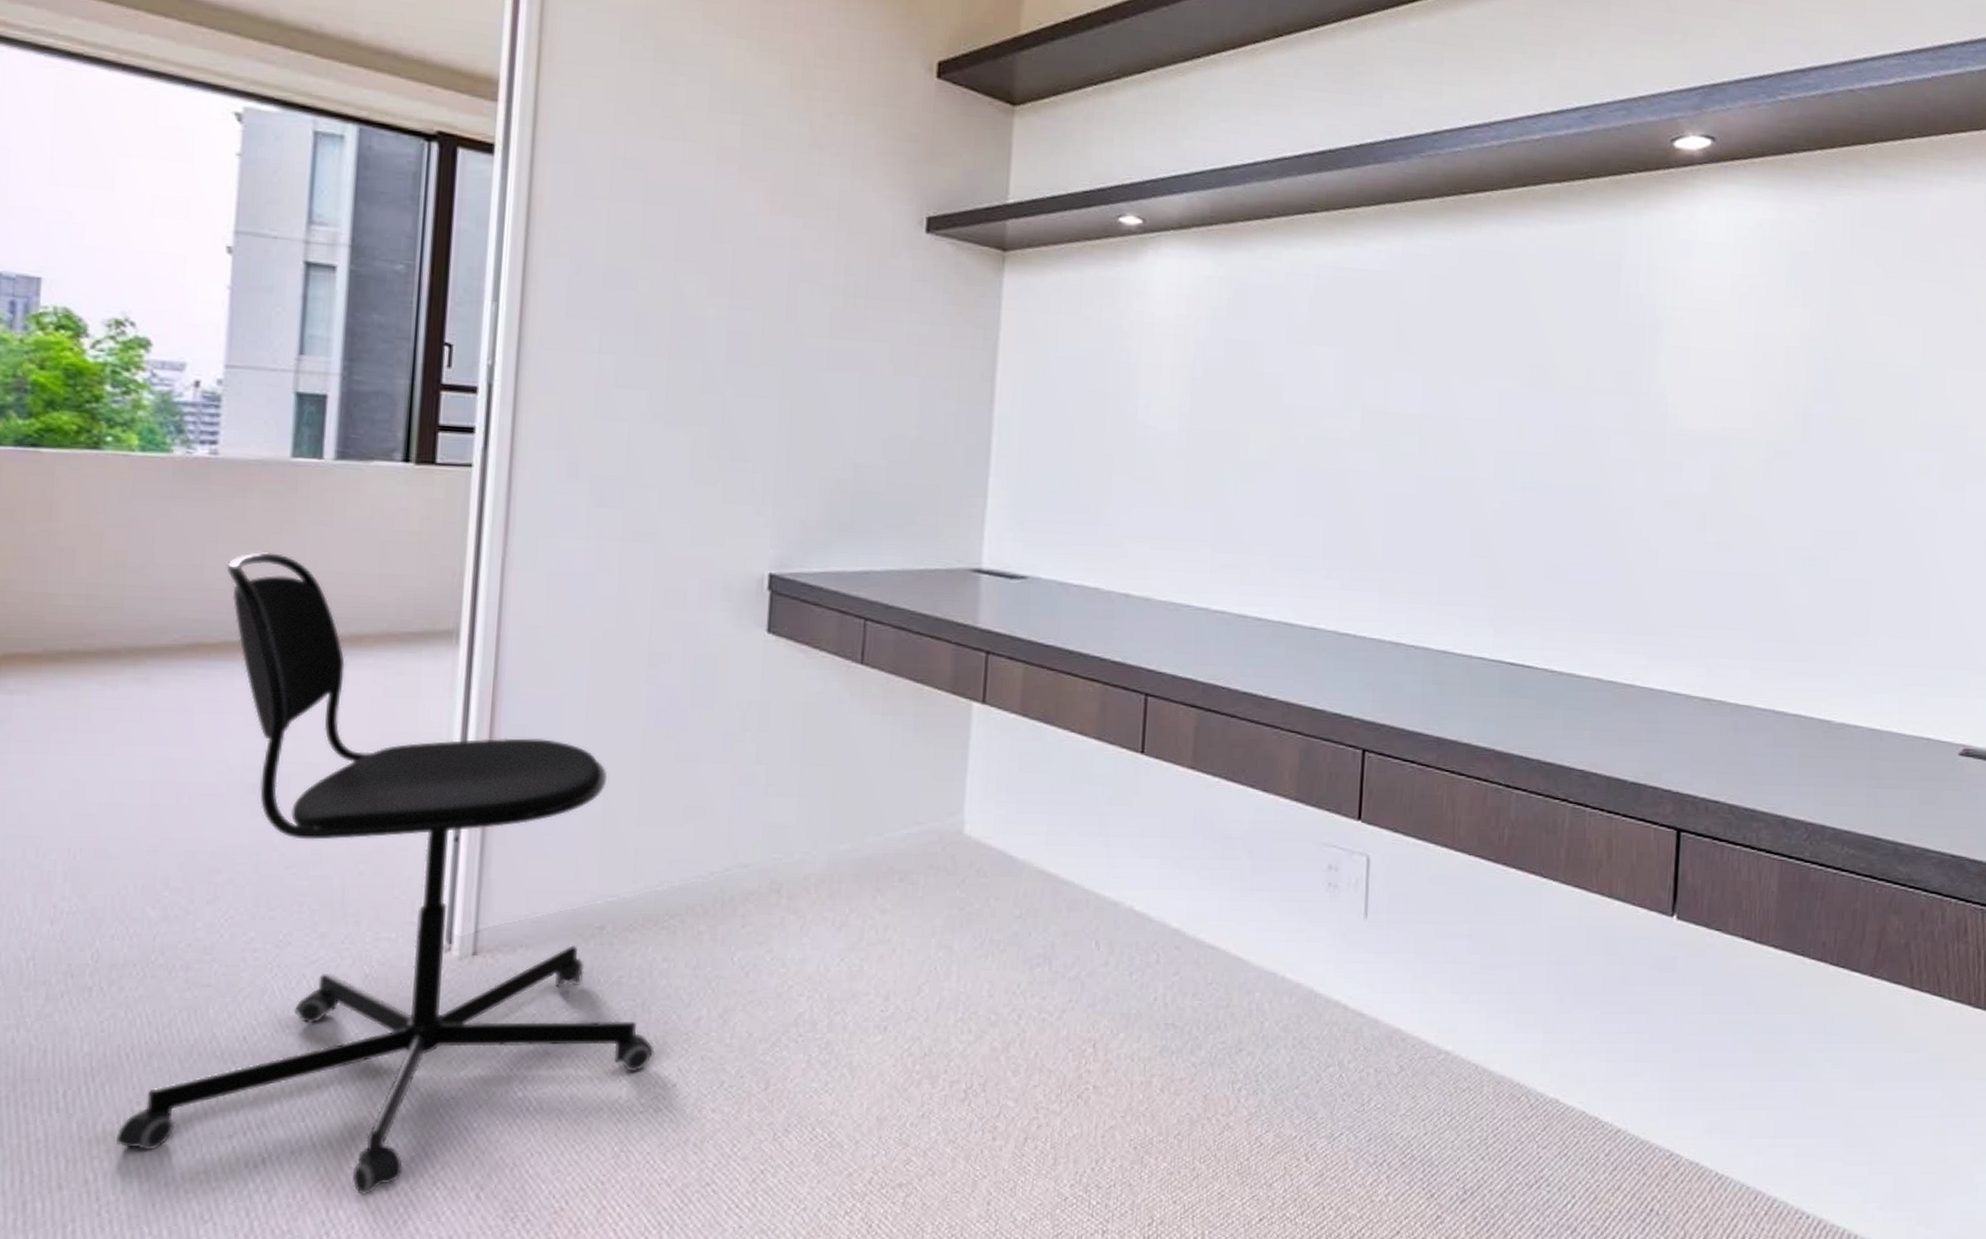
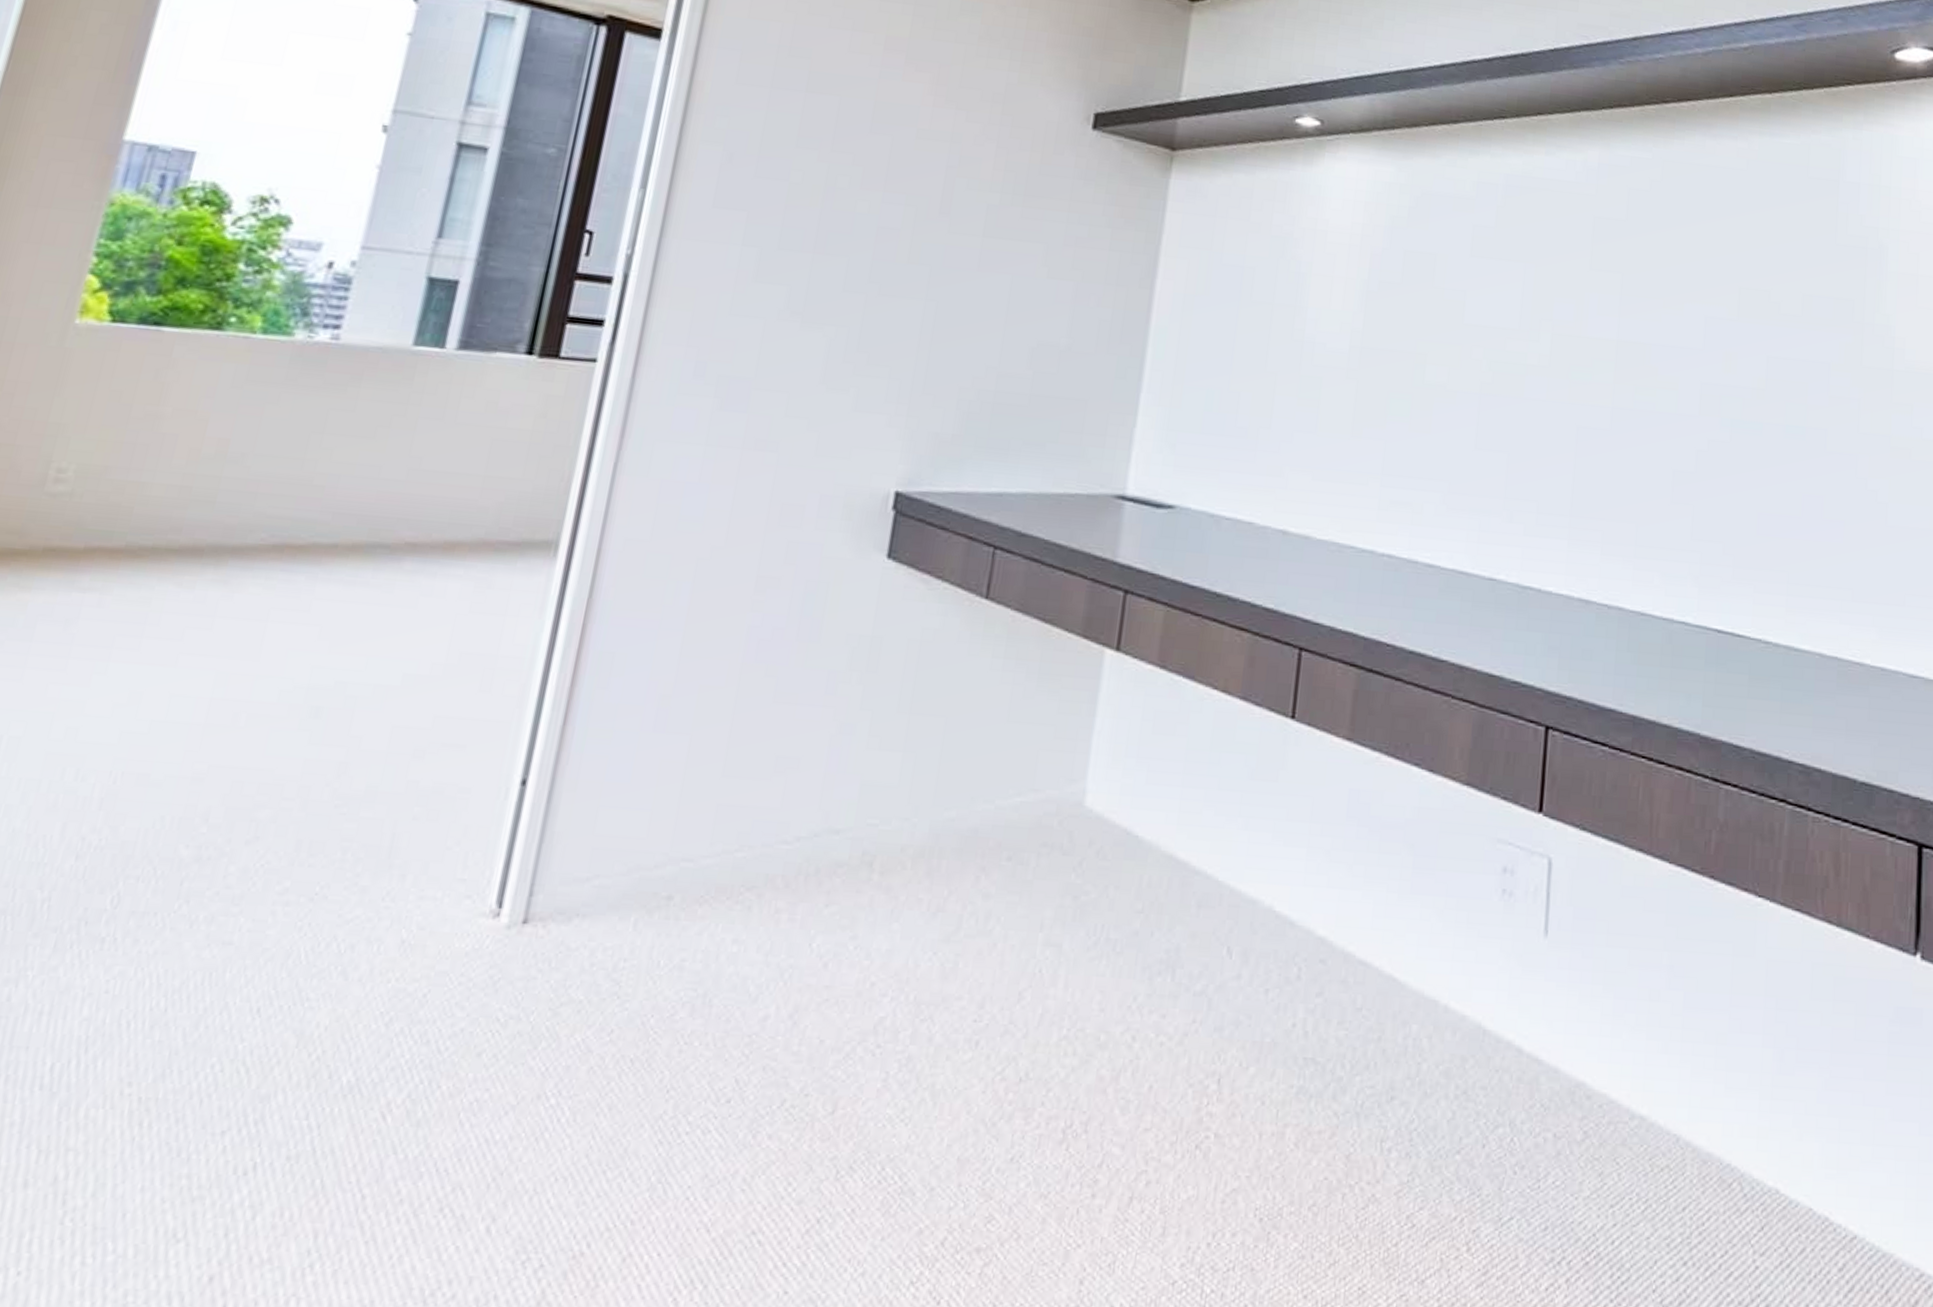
office chair: present [117,552,655,1196] -> none [97,446,711,1220]

